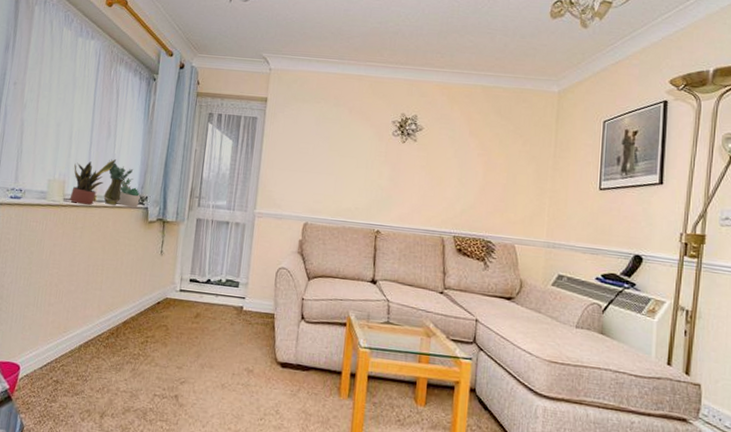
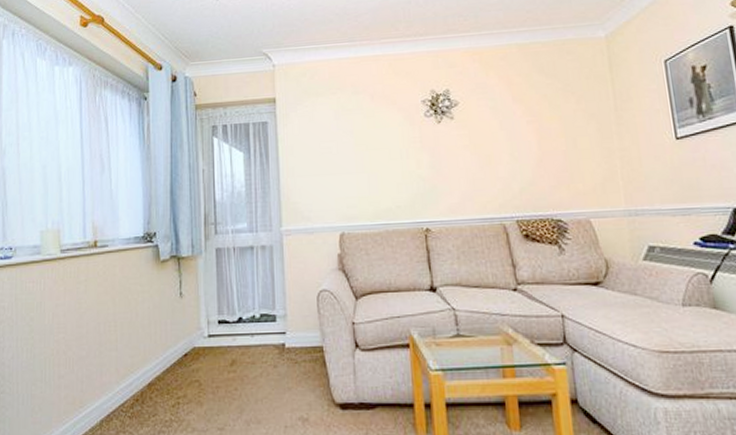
potted plant: present [69,159,117,206] -> none [67,195,115,254]
vase: present [103,159,134,206] -> none [105,196,136,250]
succulent plant: present [116,178,140,209] -> none [121,214,148,249]

